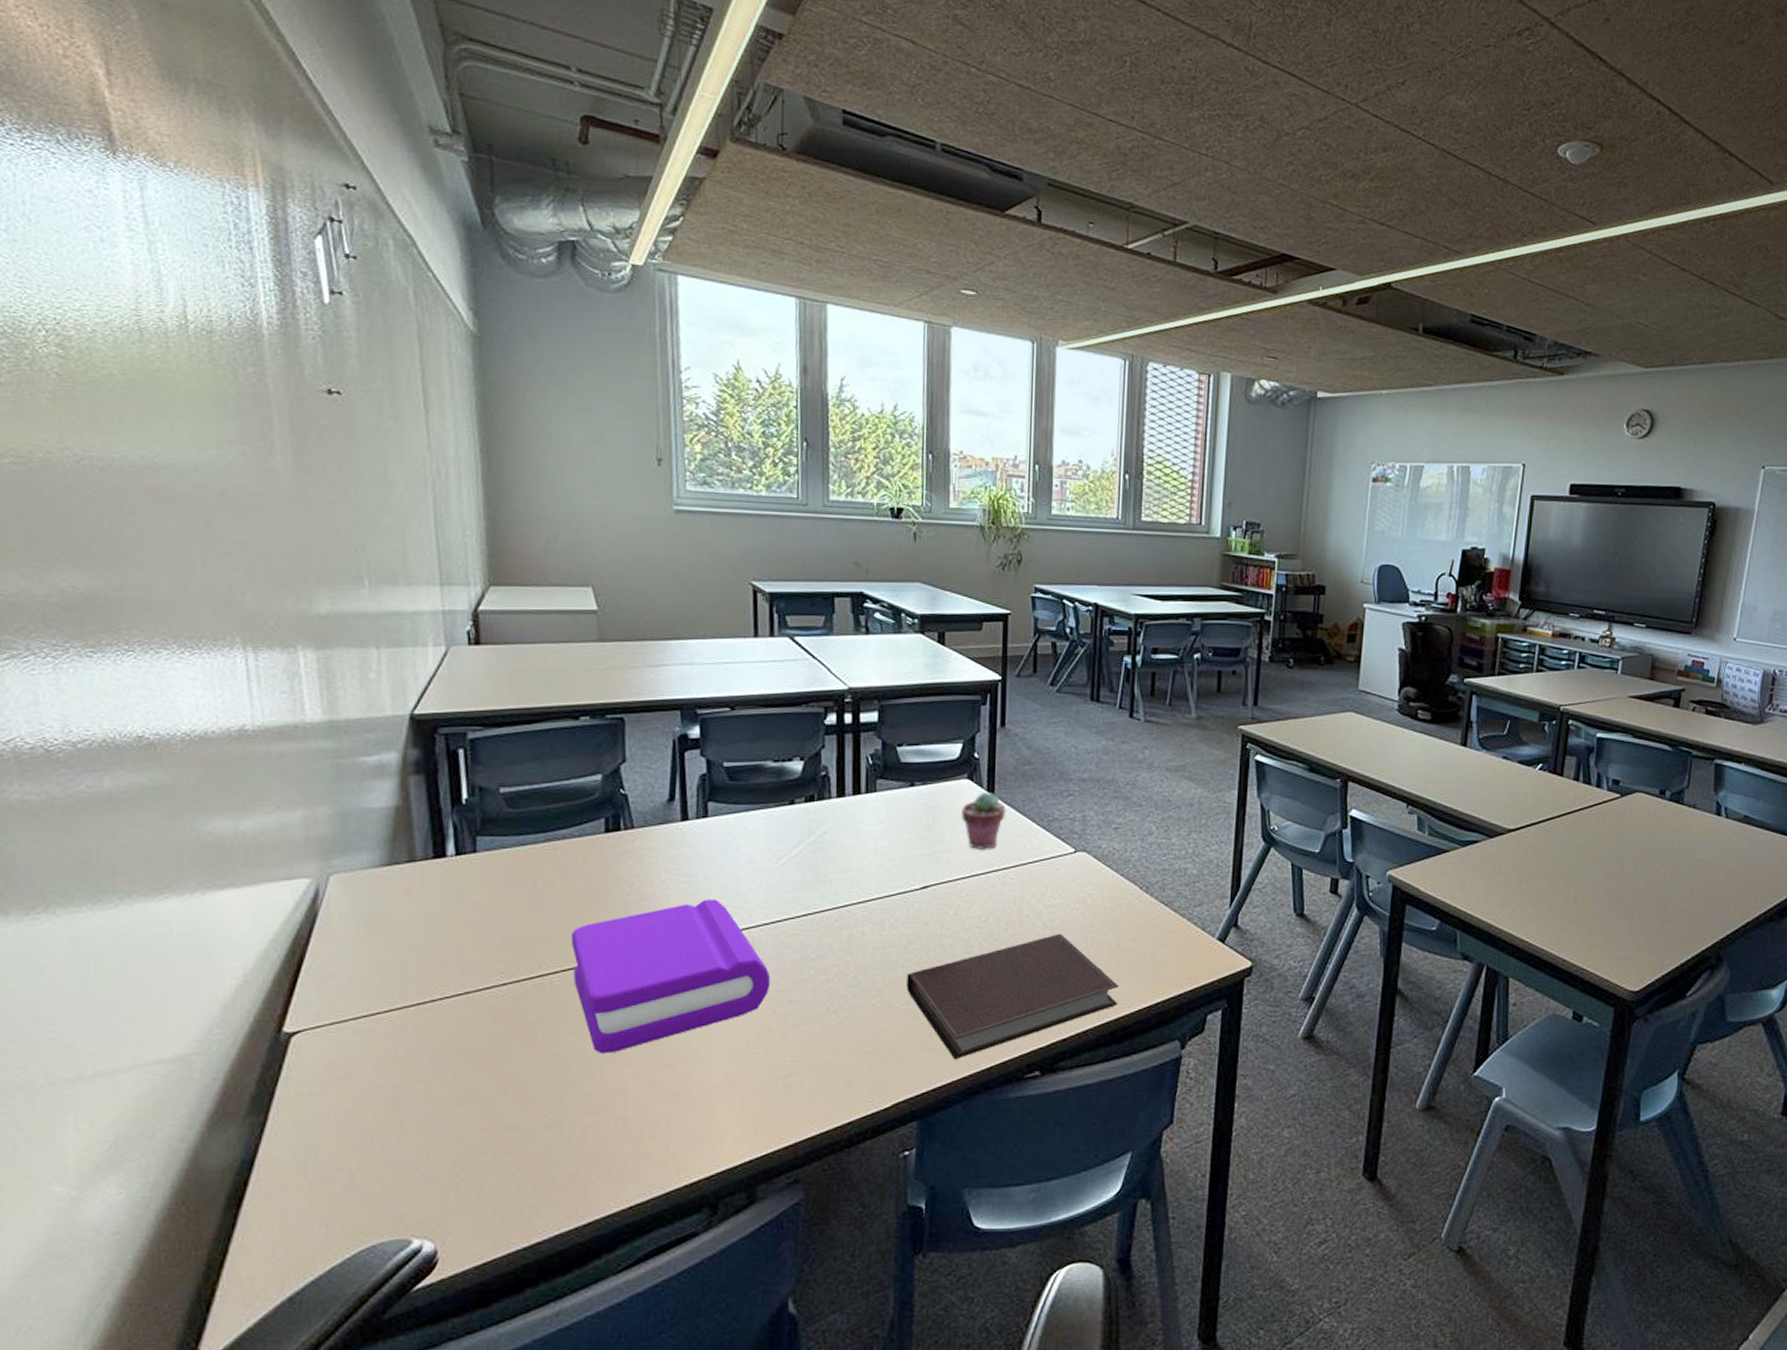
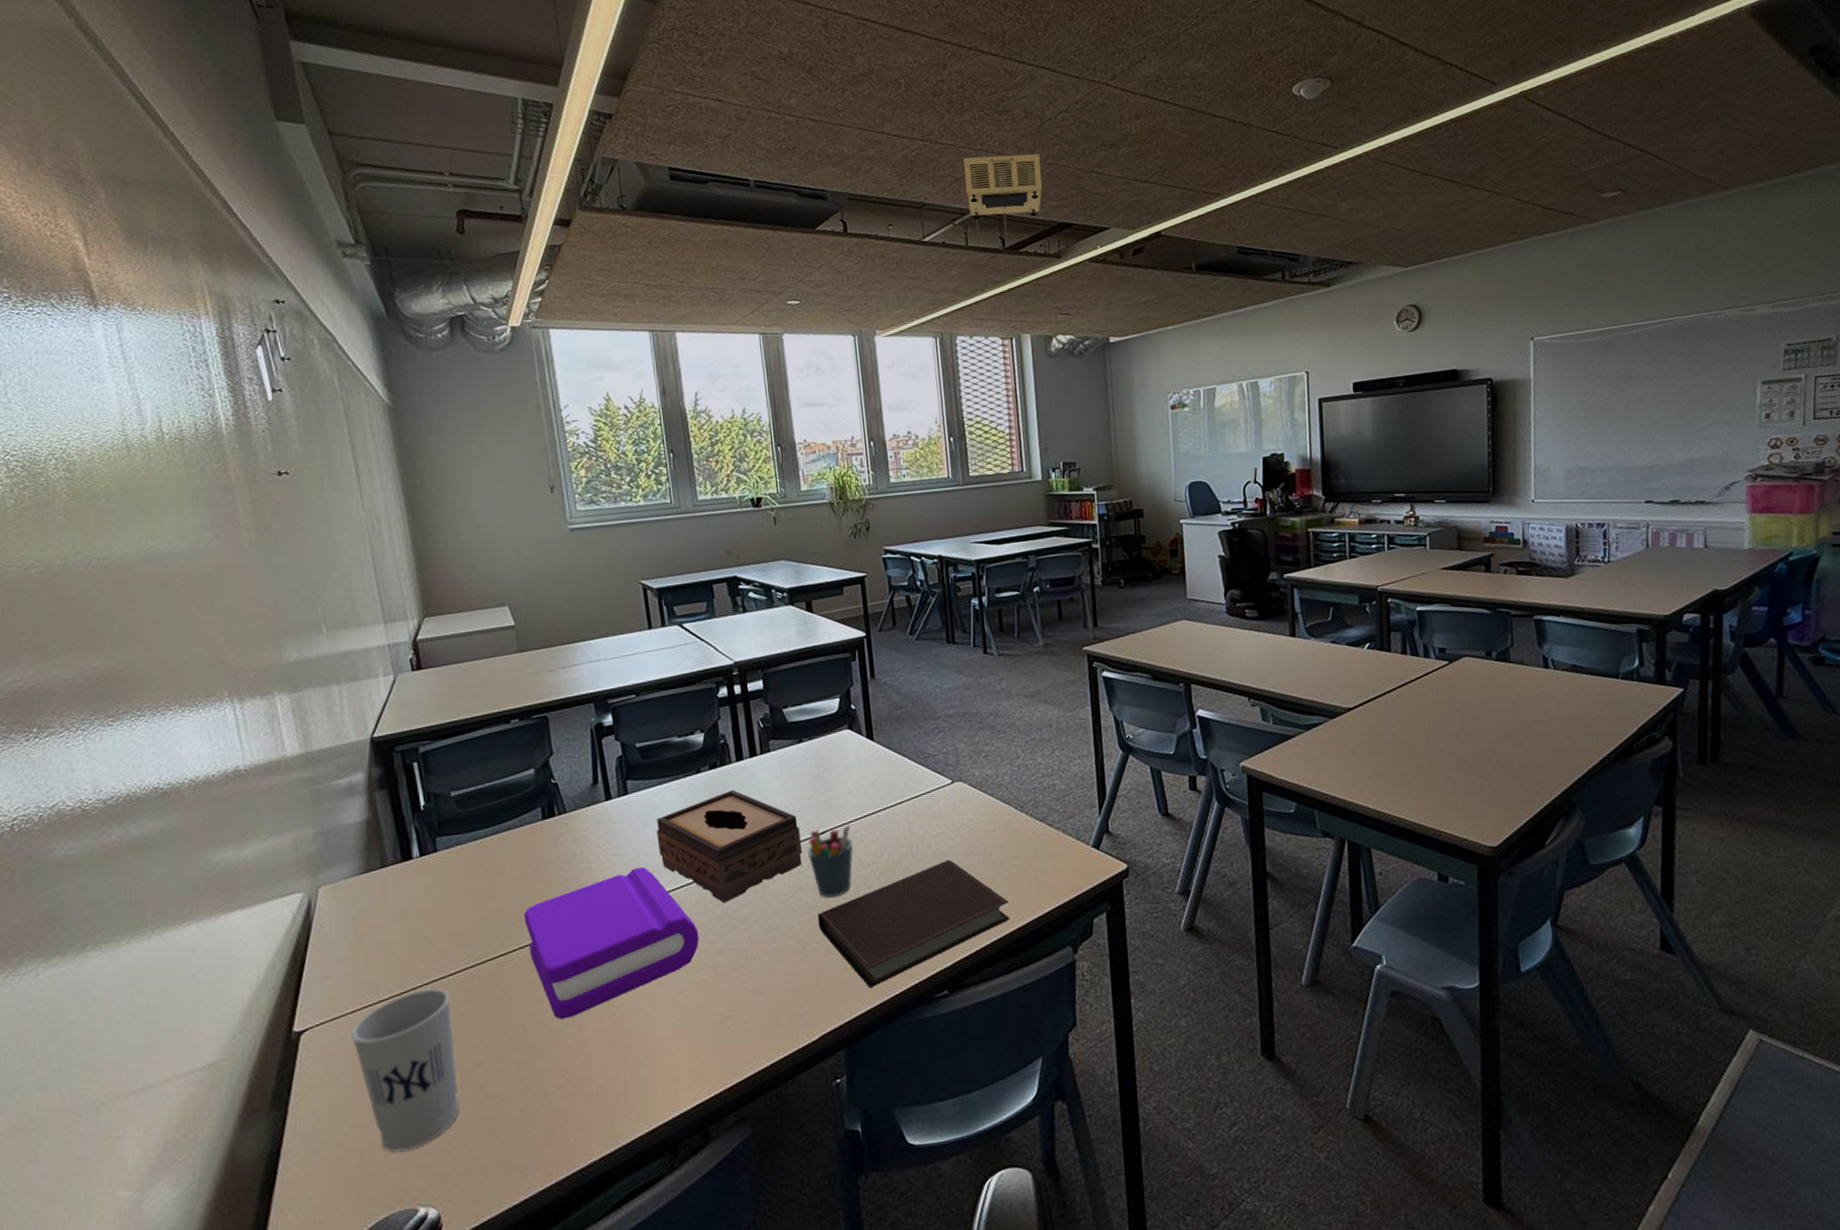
cup: none [353,1003,475,1177] -> present [351,988,460,1153]
tissue box: none [735,828,900,950] -> present [656,789,803,903]
pen holder: none [905,882,957,958] -> present [808,824,854,898]
potted succulent: present [961,792,1006,849] -> none [846,738,886,792]
projector: none [1182,160,1271,260] -> present [963,154,1043,239]

